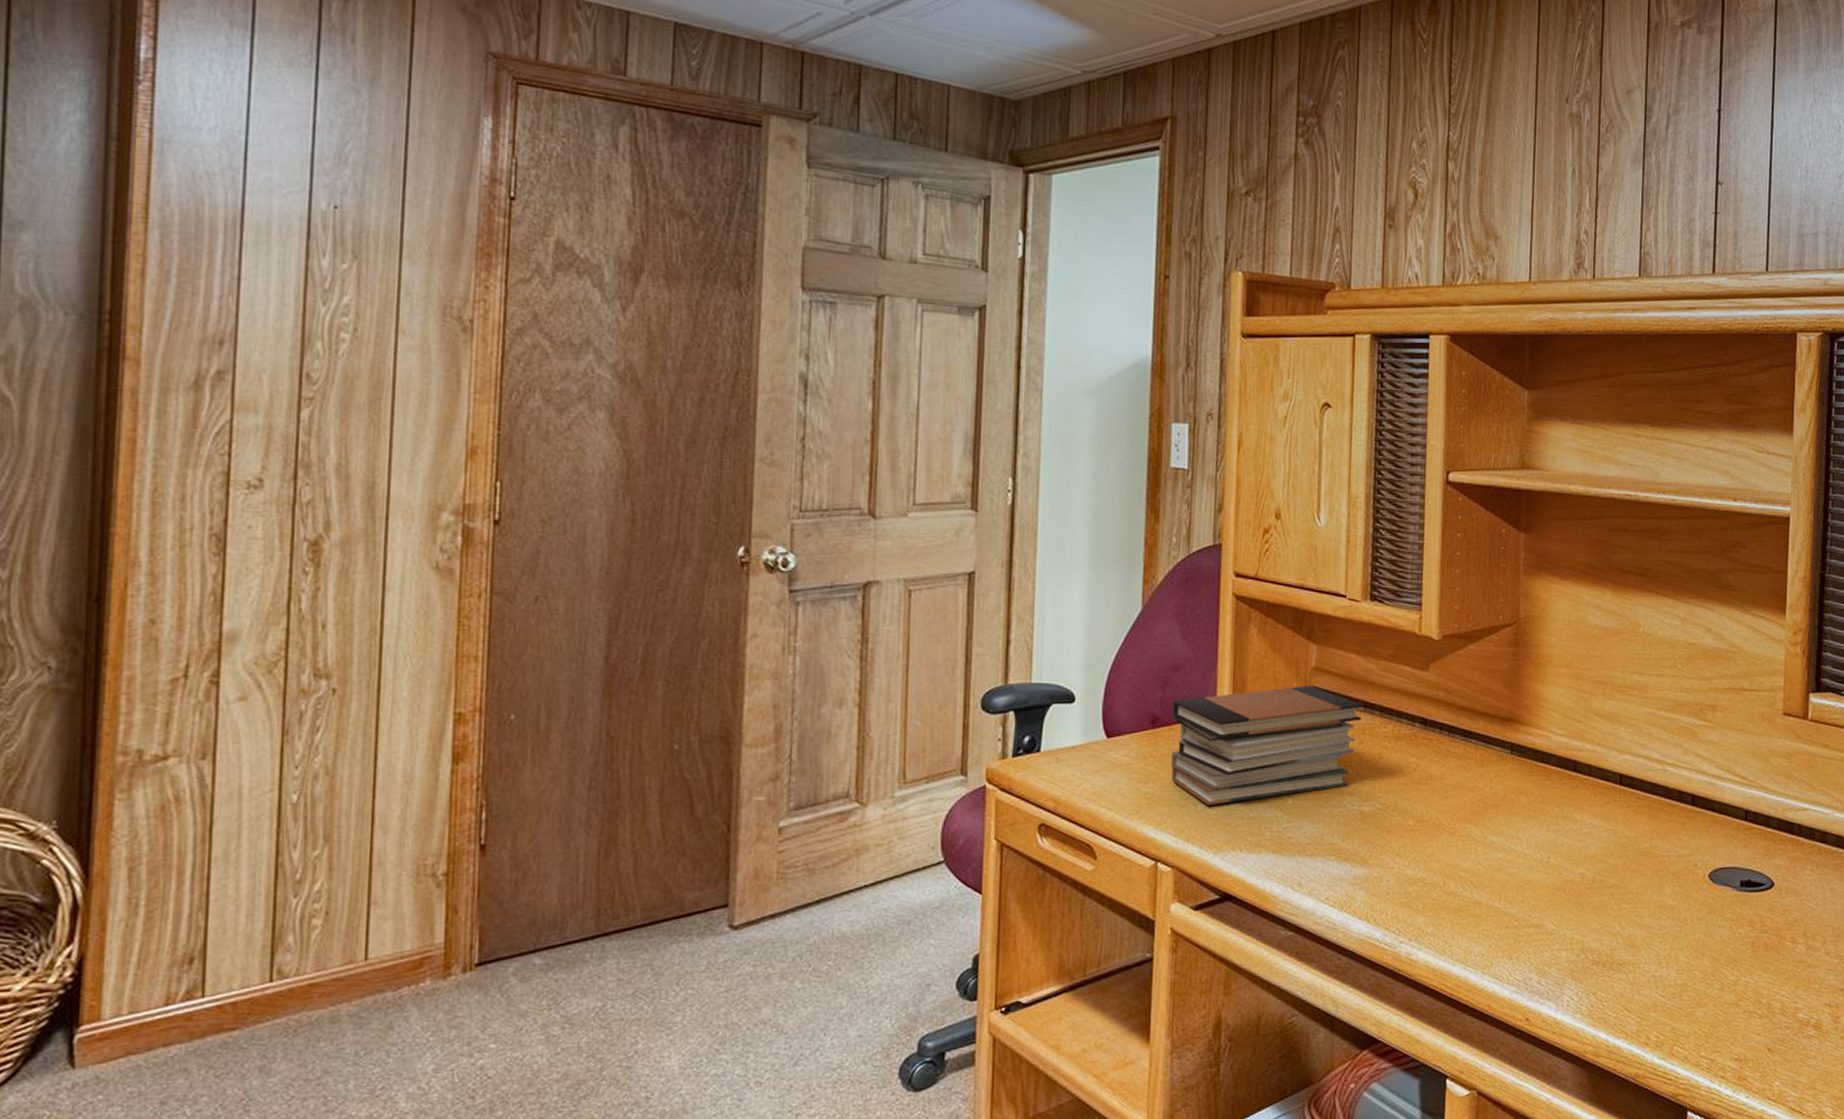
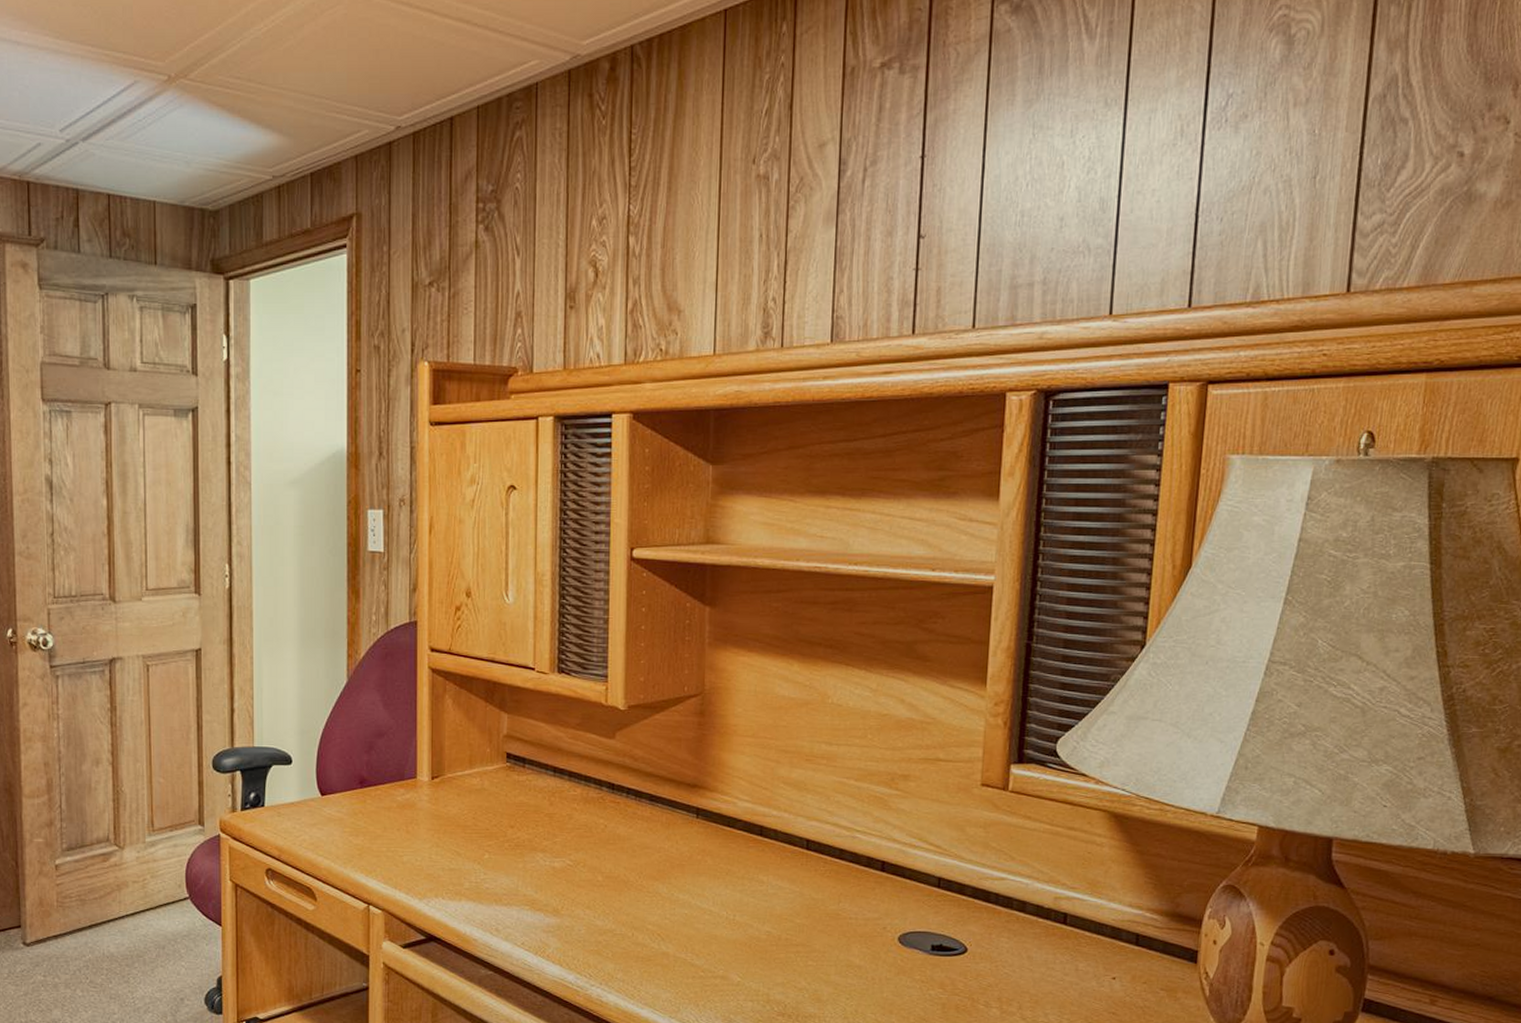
book stack: present [1170,686,1362,805] -> none [378,751,552,857]

